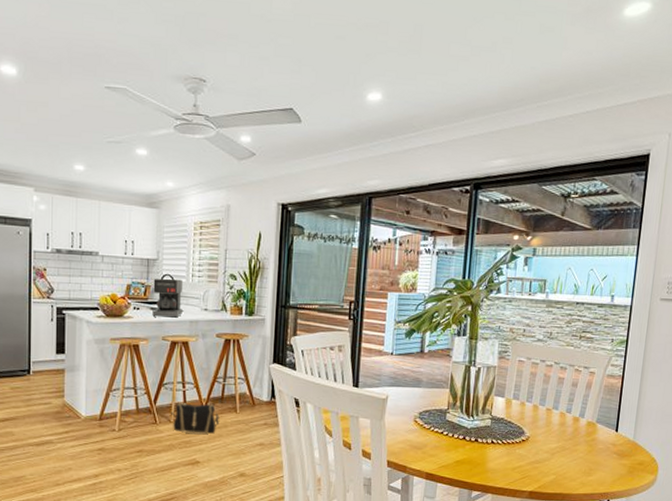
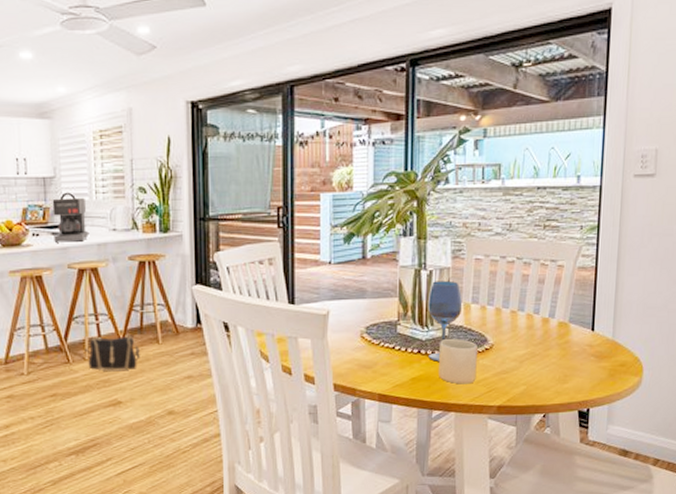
wineglass: none [472,377,505,448] -> present [427,280,463,362]
mug: none [479,428,516,470] -> present [438,338,477,385]

